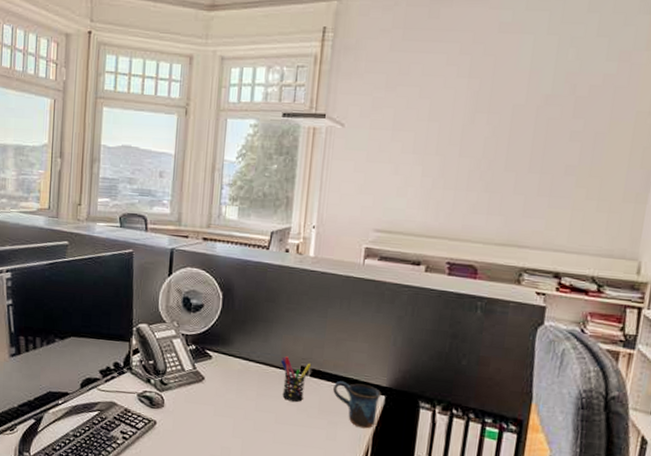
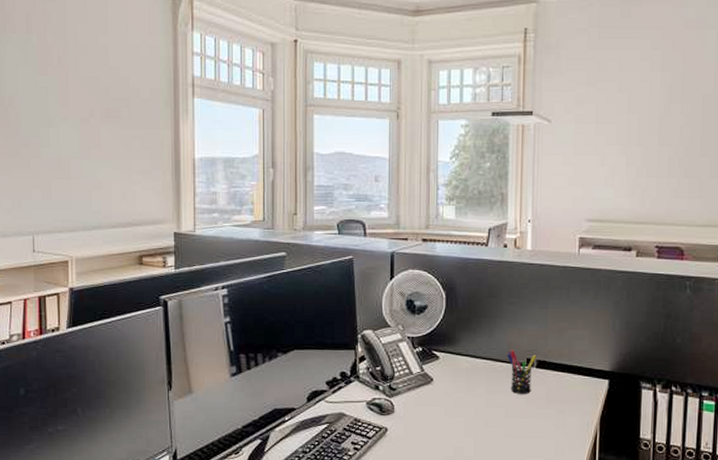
mug: present [333,380,382,429] -> none [559,369,605,414]

